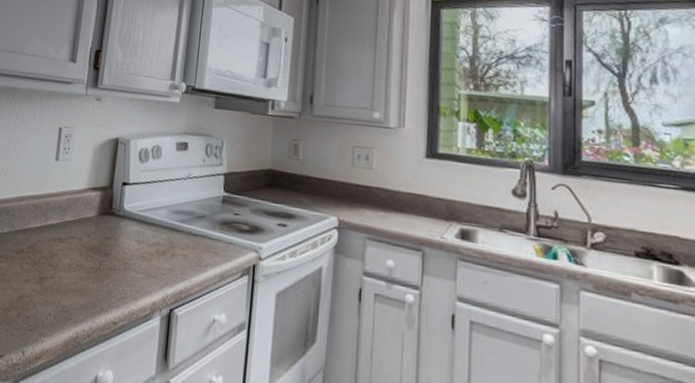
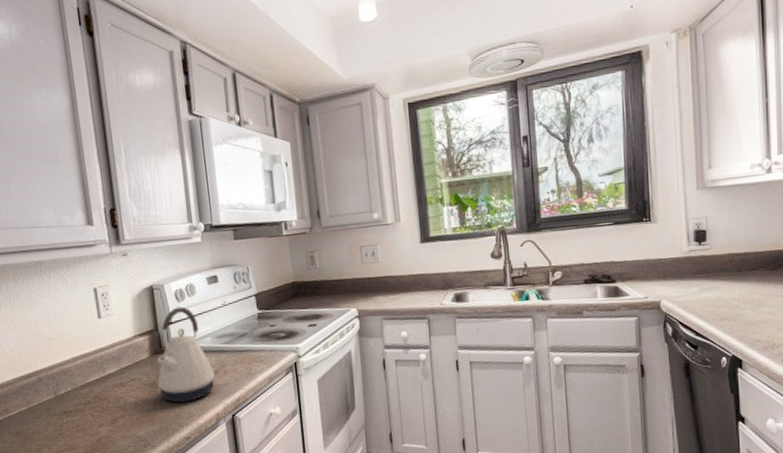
kettle: none [97,167,162,280] -> present [157,306,215,403]

